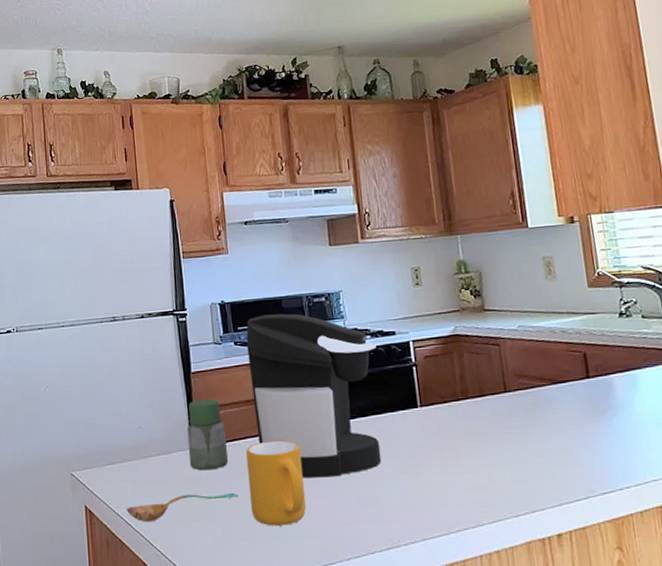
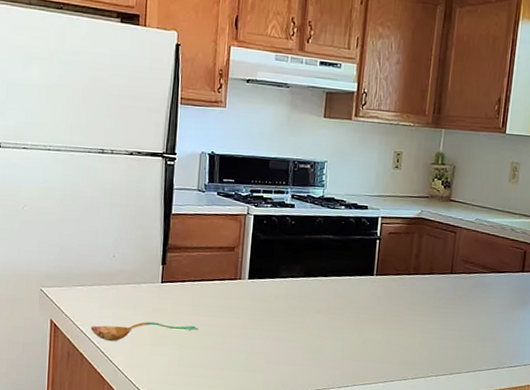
jar: present [186,399,228,471] -> none [157,239,196,304]
coffee maker: present [246,313,382,478] -> none [225,171,349,324]
mug: present [246,440,306,526] -> none [208,285,262,360]

